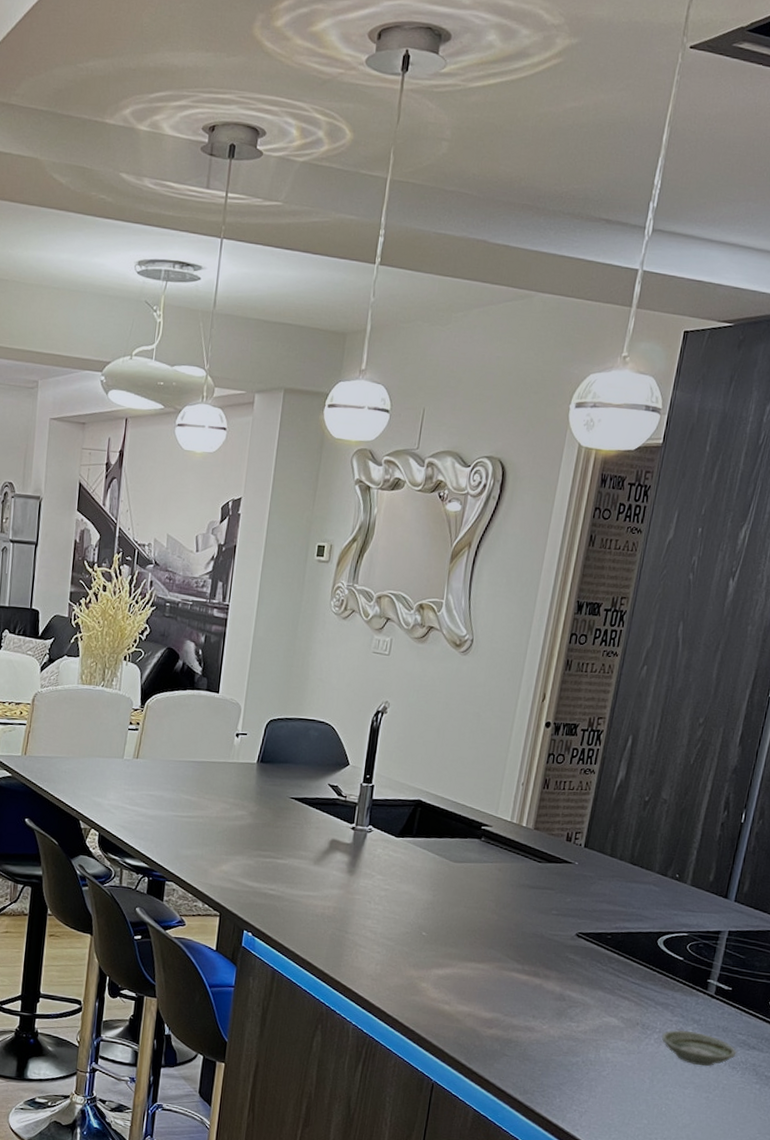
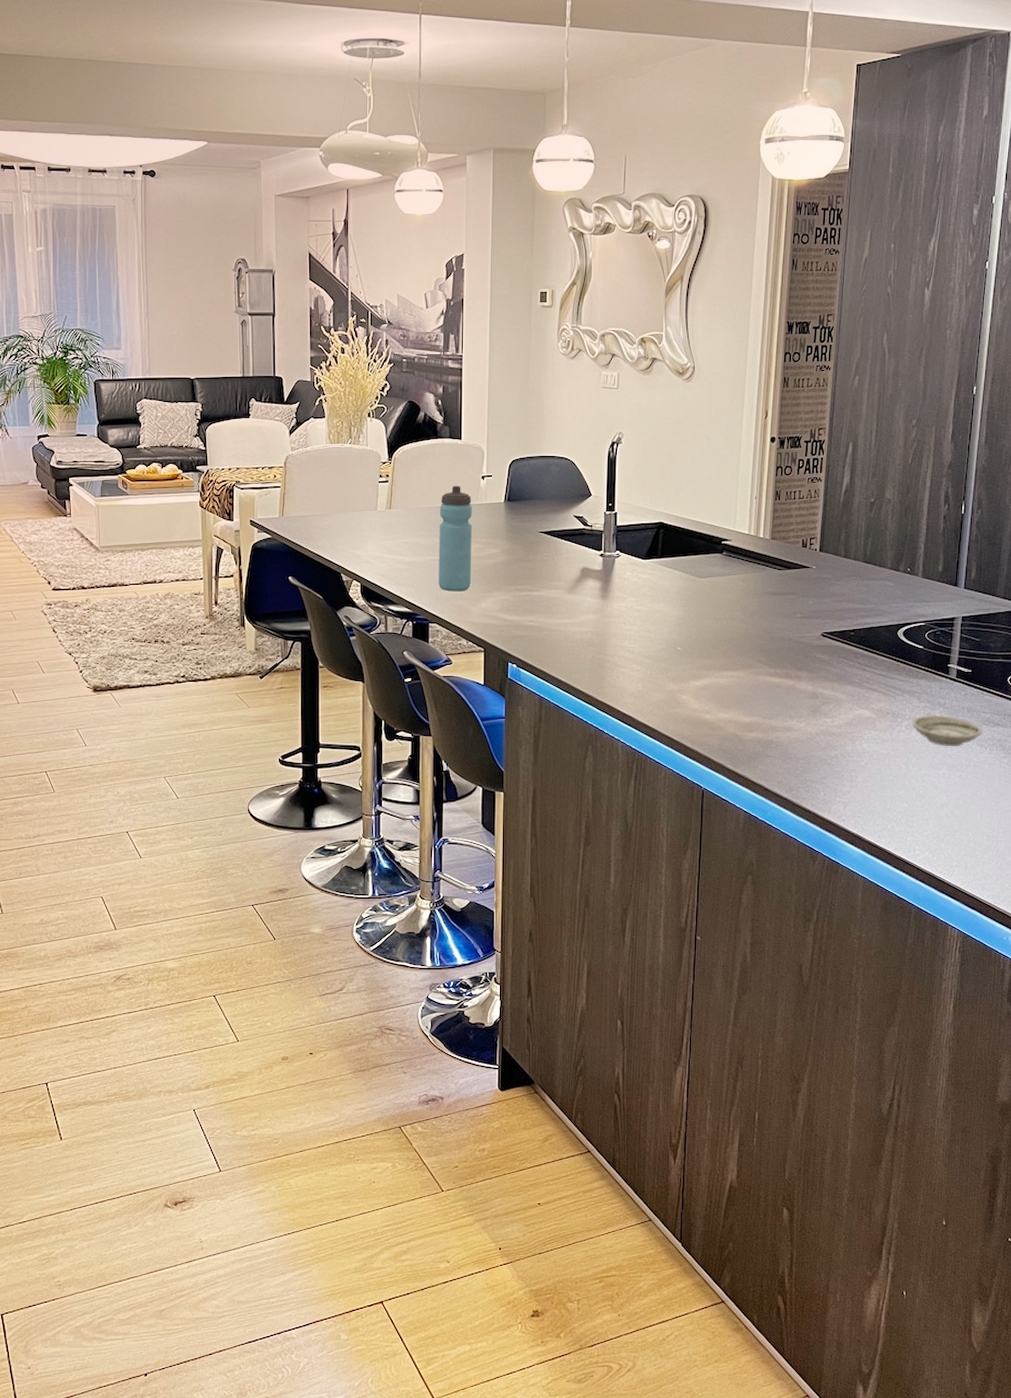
water bottle: none [180,740,223,852] -> present [439,485,472,592]

